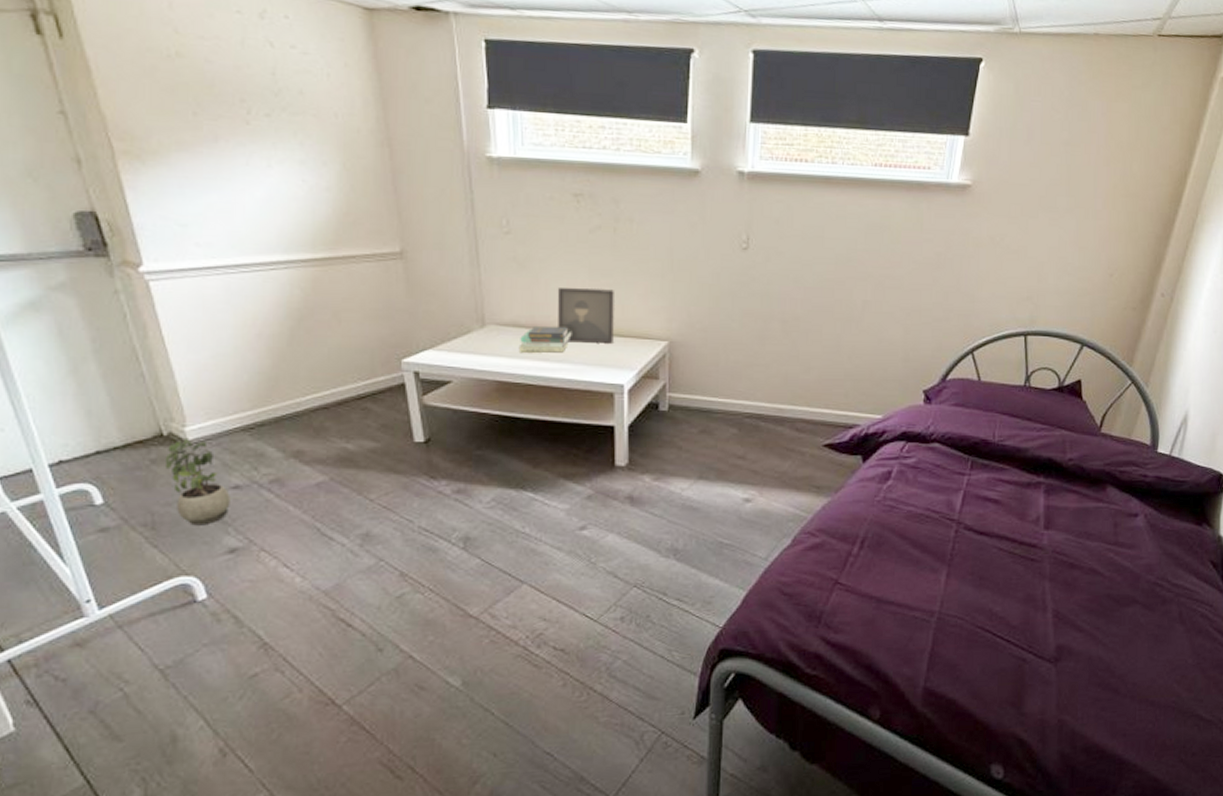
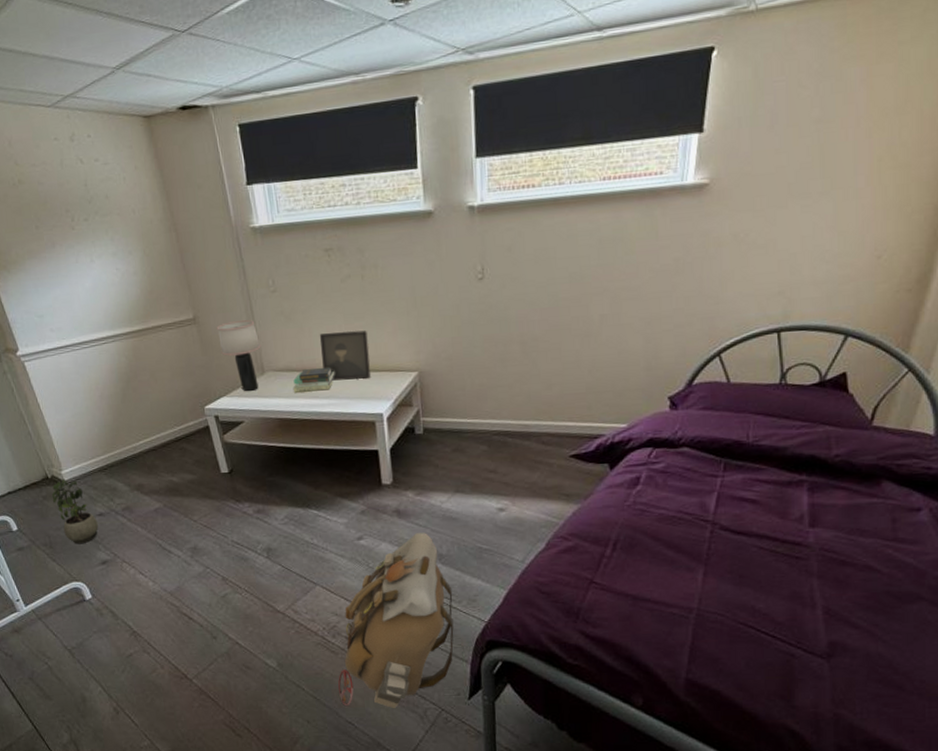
table lamp: none [429,260,484,347] -> present [216,319,261,392]
backpack: none [538,524,686,734] -> present [338,533,454,709]

